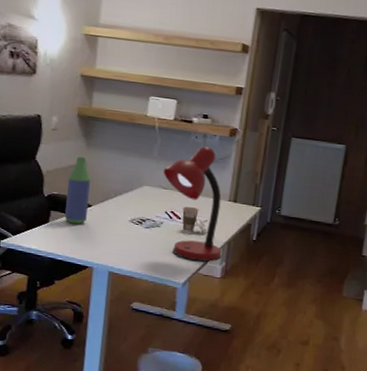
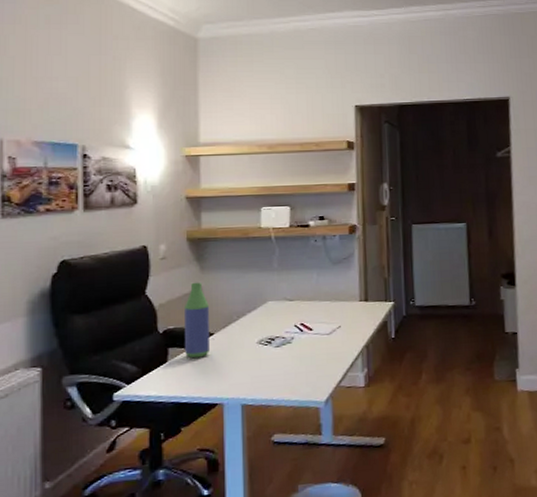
desk lamp: present [163,146,222,262] -> none [286,248,362,374]
cup: present [182,205,208,234] -> none [311,314,343,343]

